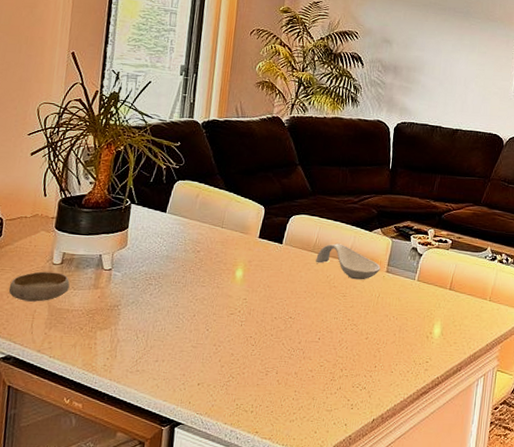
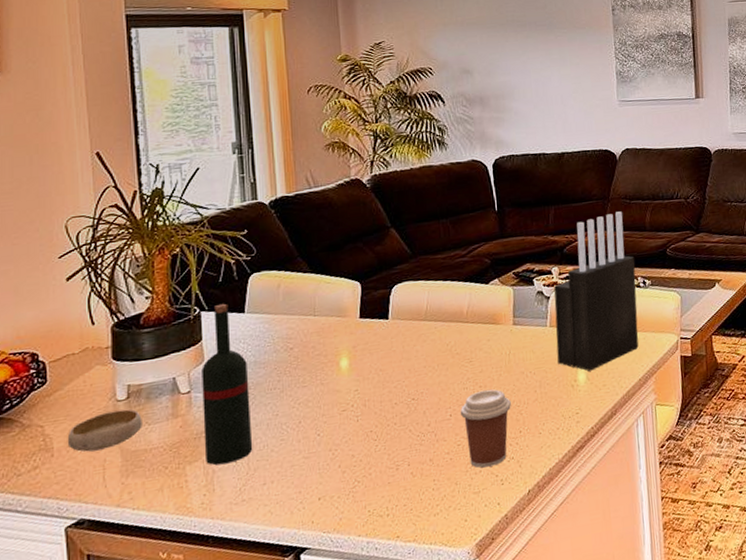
wine bottle: none [113,200,161,337] -> present [202,303,253,465]
spoon rest: present [316,243,381,280] -> none [430,304,506,341]
coffee cup: none [327,323,372,391] -> present [460,389,511,468]
knife block: none [419,191,503,328] -> present [554,211,639,371]

